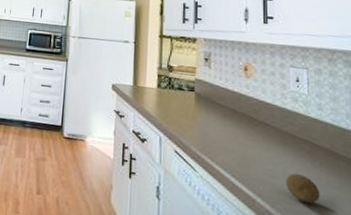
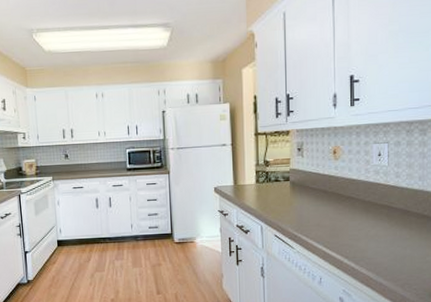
fruit: present [286,173,320,204] -> none [368,233,395,255]

